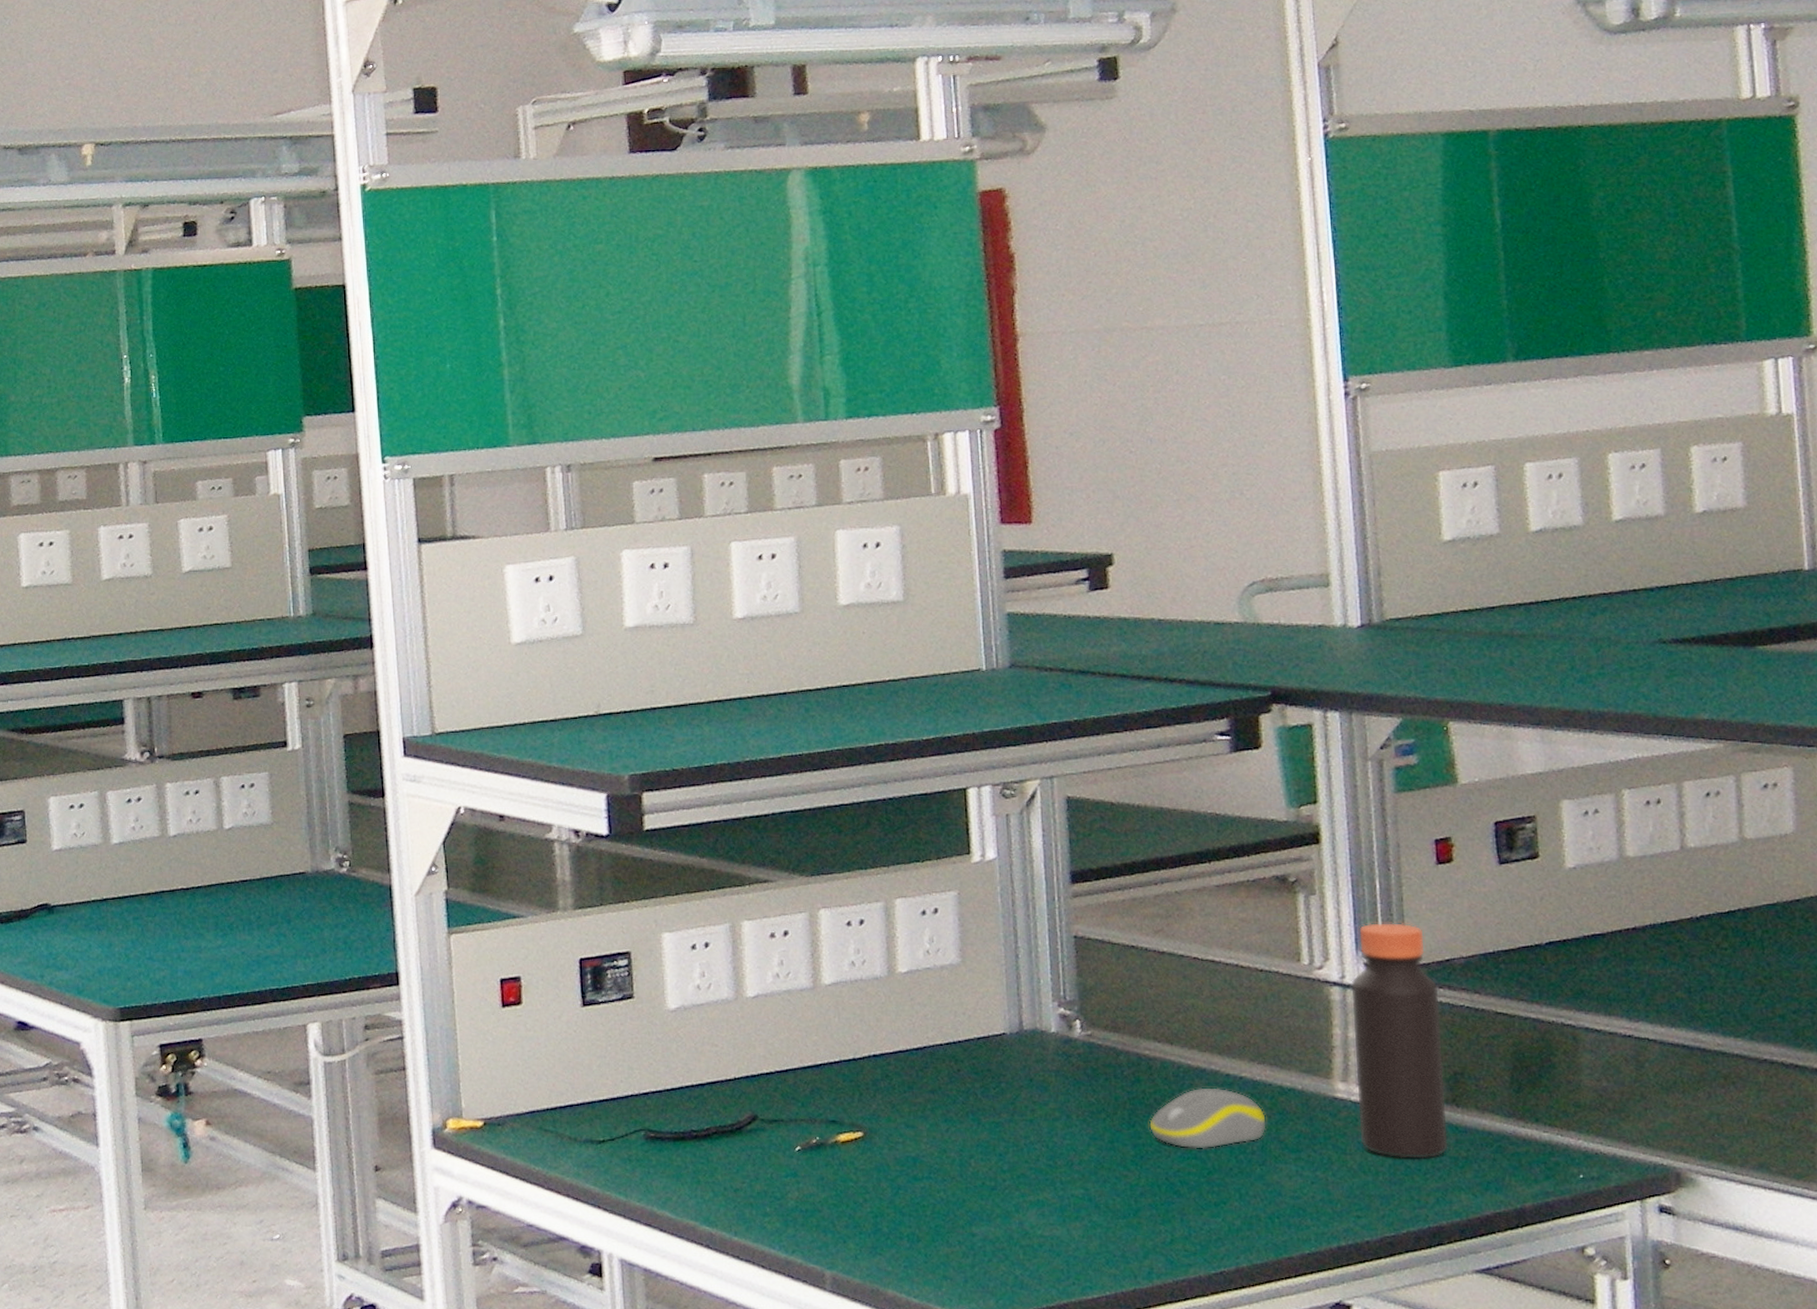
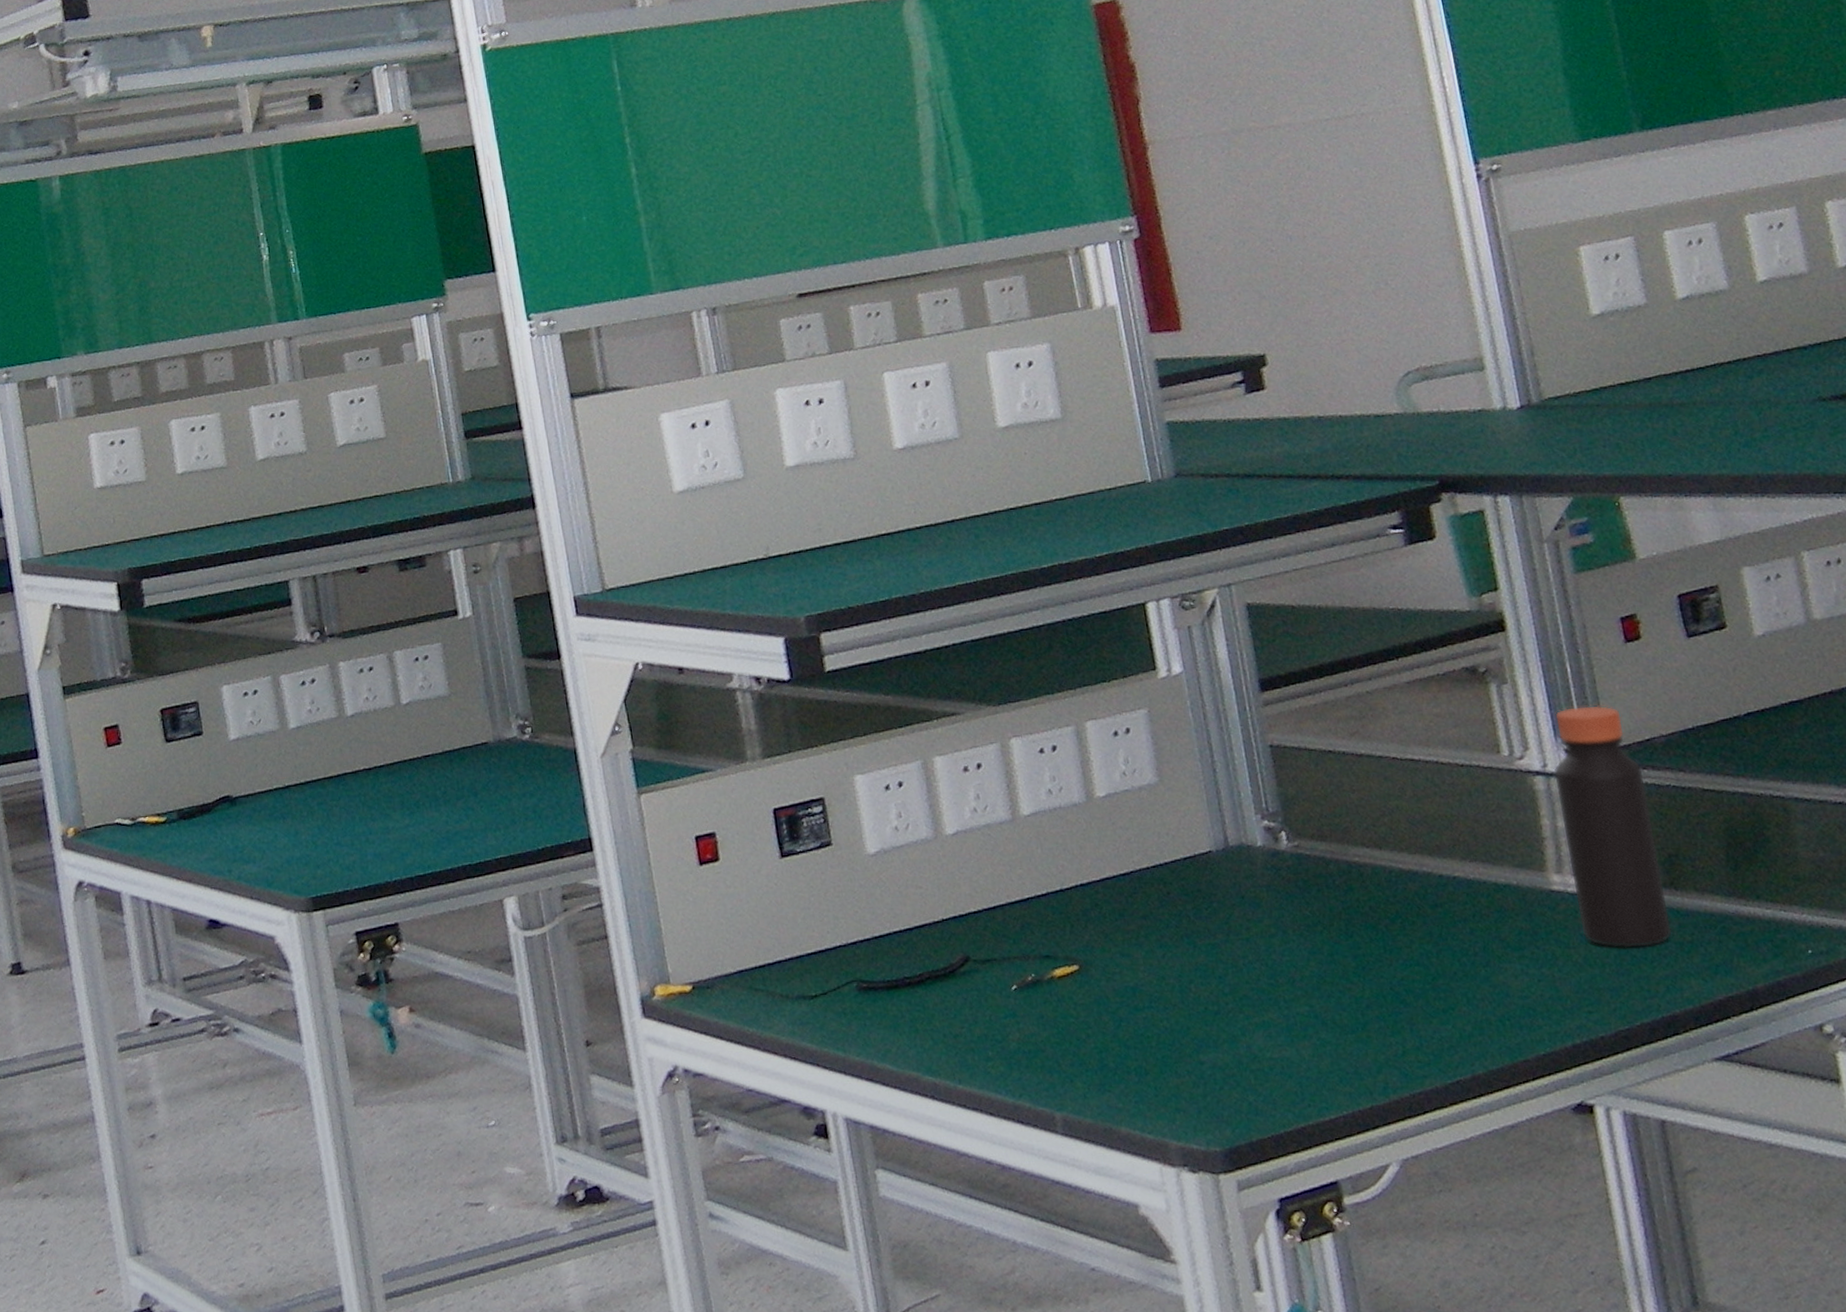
computer mouse: present [1149,1087,1267,1149] -> none [1367,889,1487,956]

